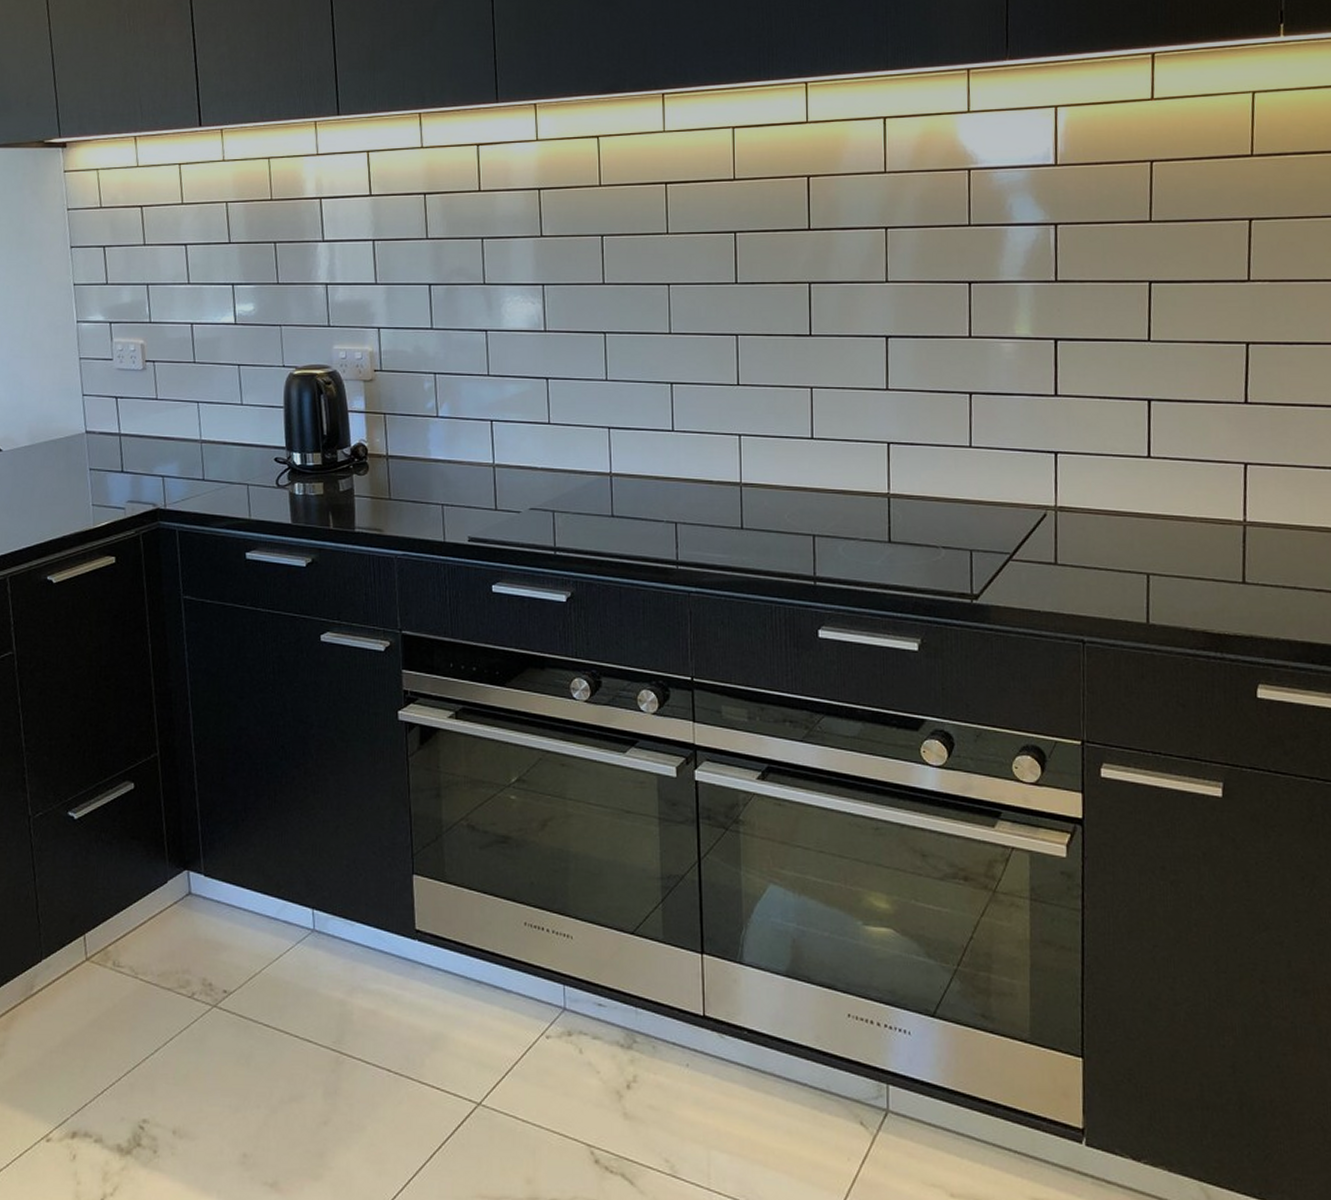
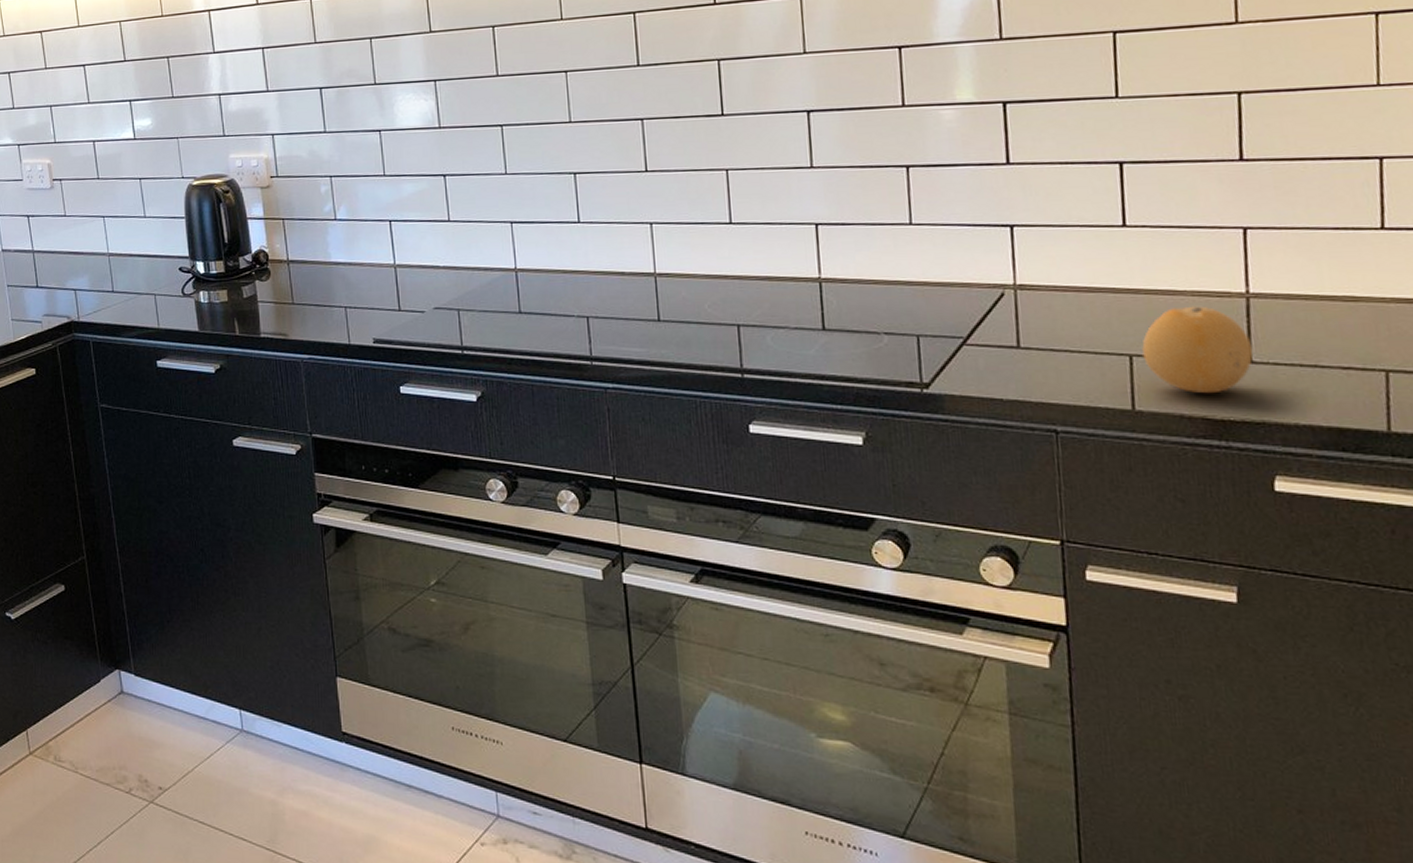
fruit: none [1158,531,1247,610] -> present [1142,306,1254,394]

